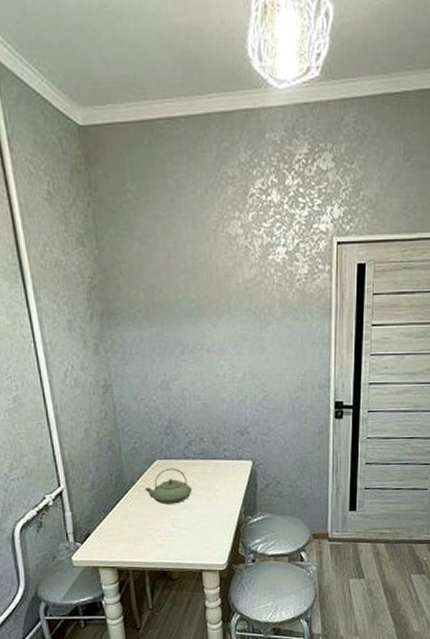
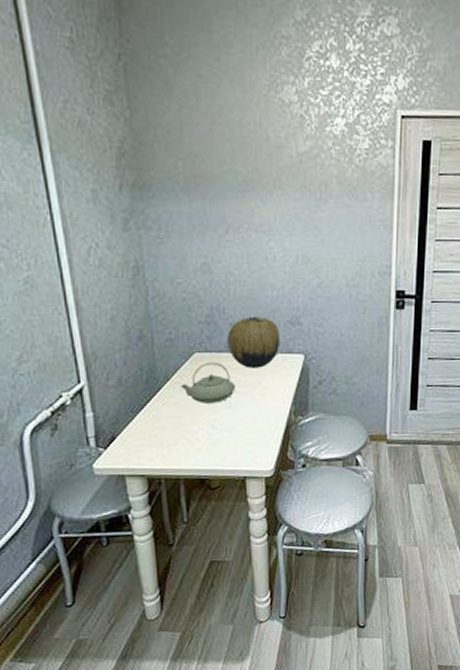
decorative ball: none [184,426,231,473] -> present [227,316,281,369]

